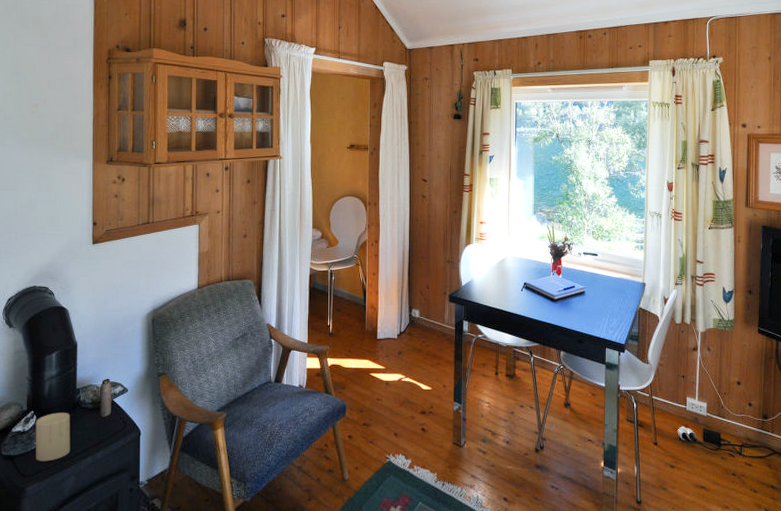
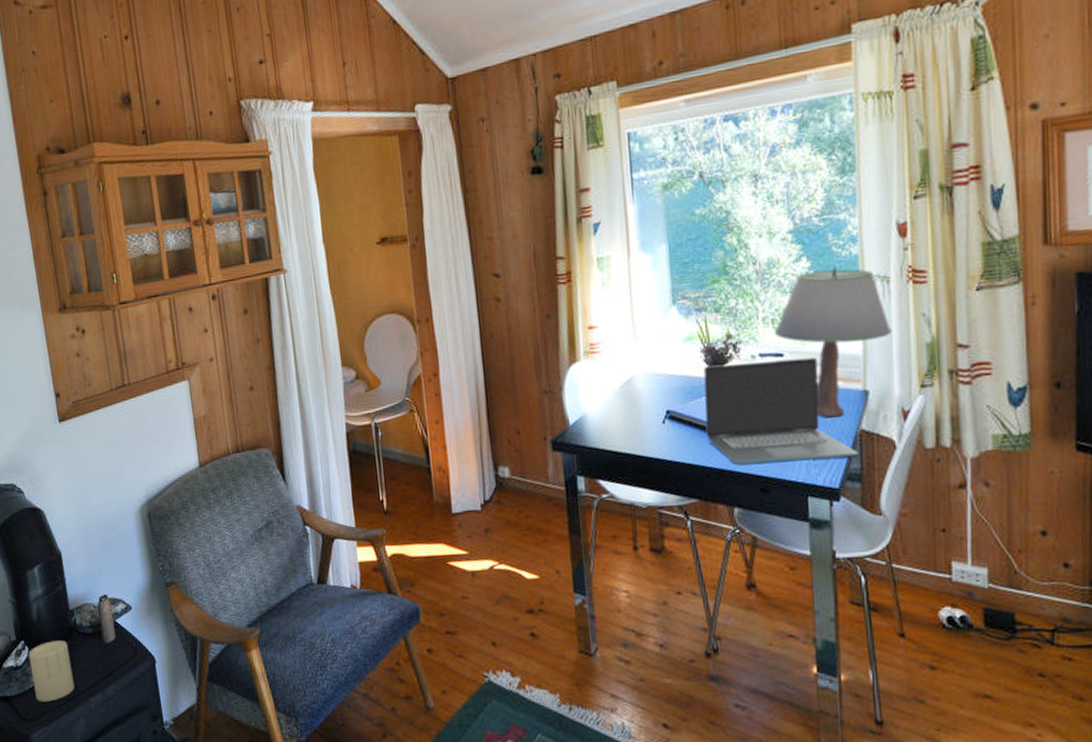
laptop: none [547,257,637,324] -> present [703,357,859,465]
table lamp: none [593,203,661,298] -> present [773,266,892,418]

